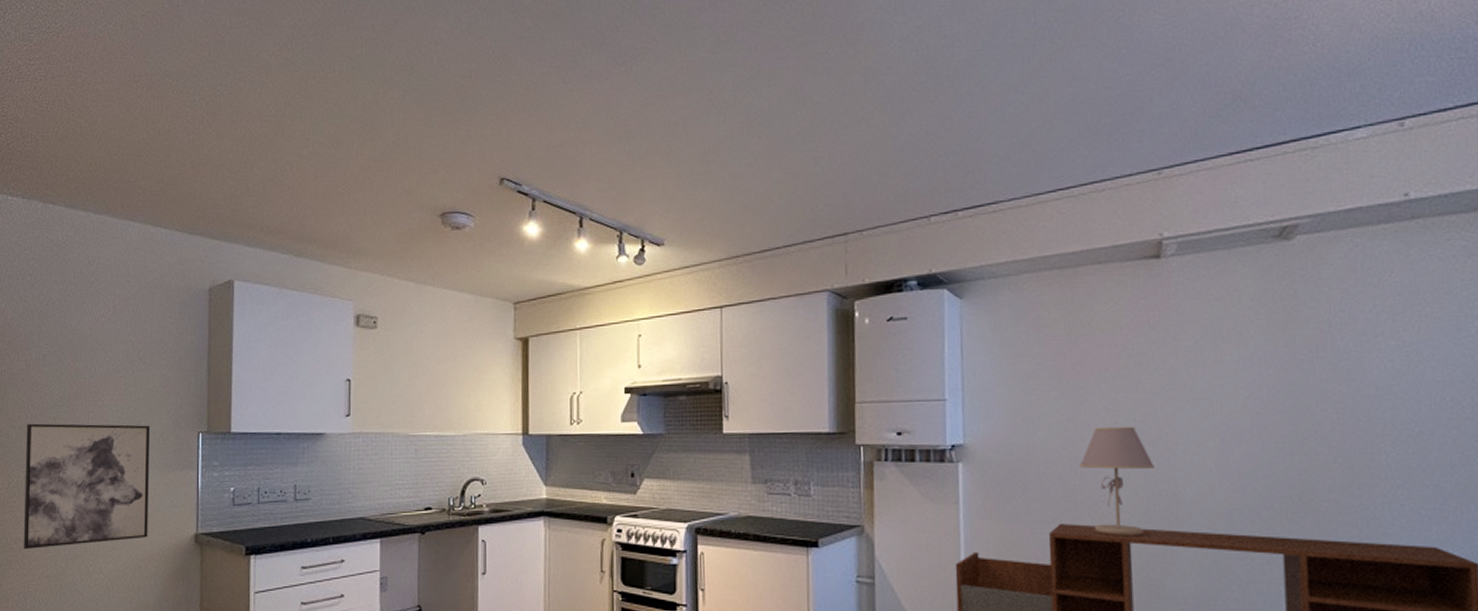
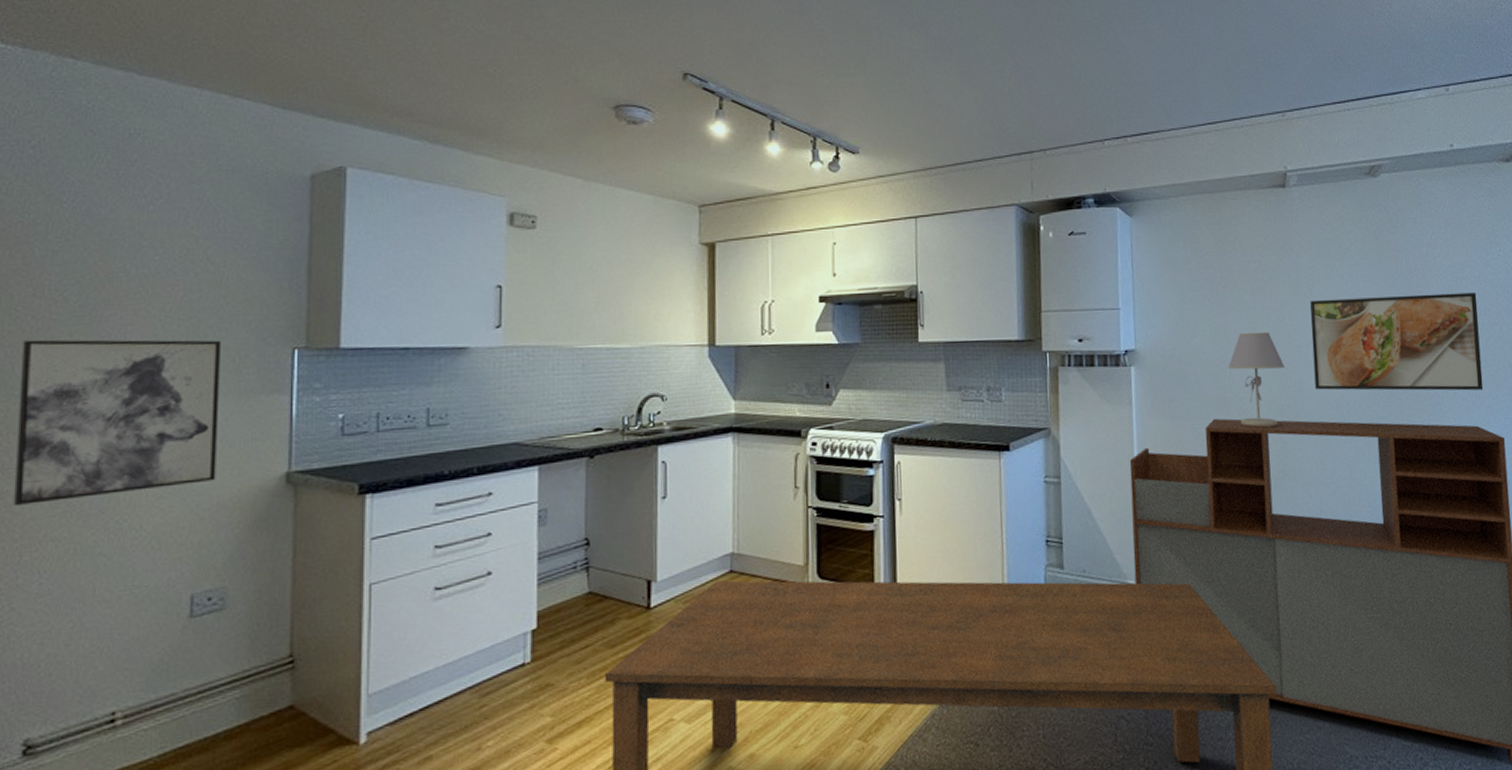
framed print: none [1190,379,1447,503] -> present [1310,292,1484,391]

